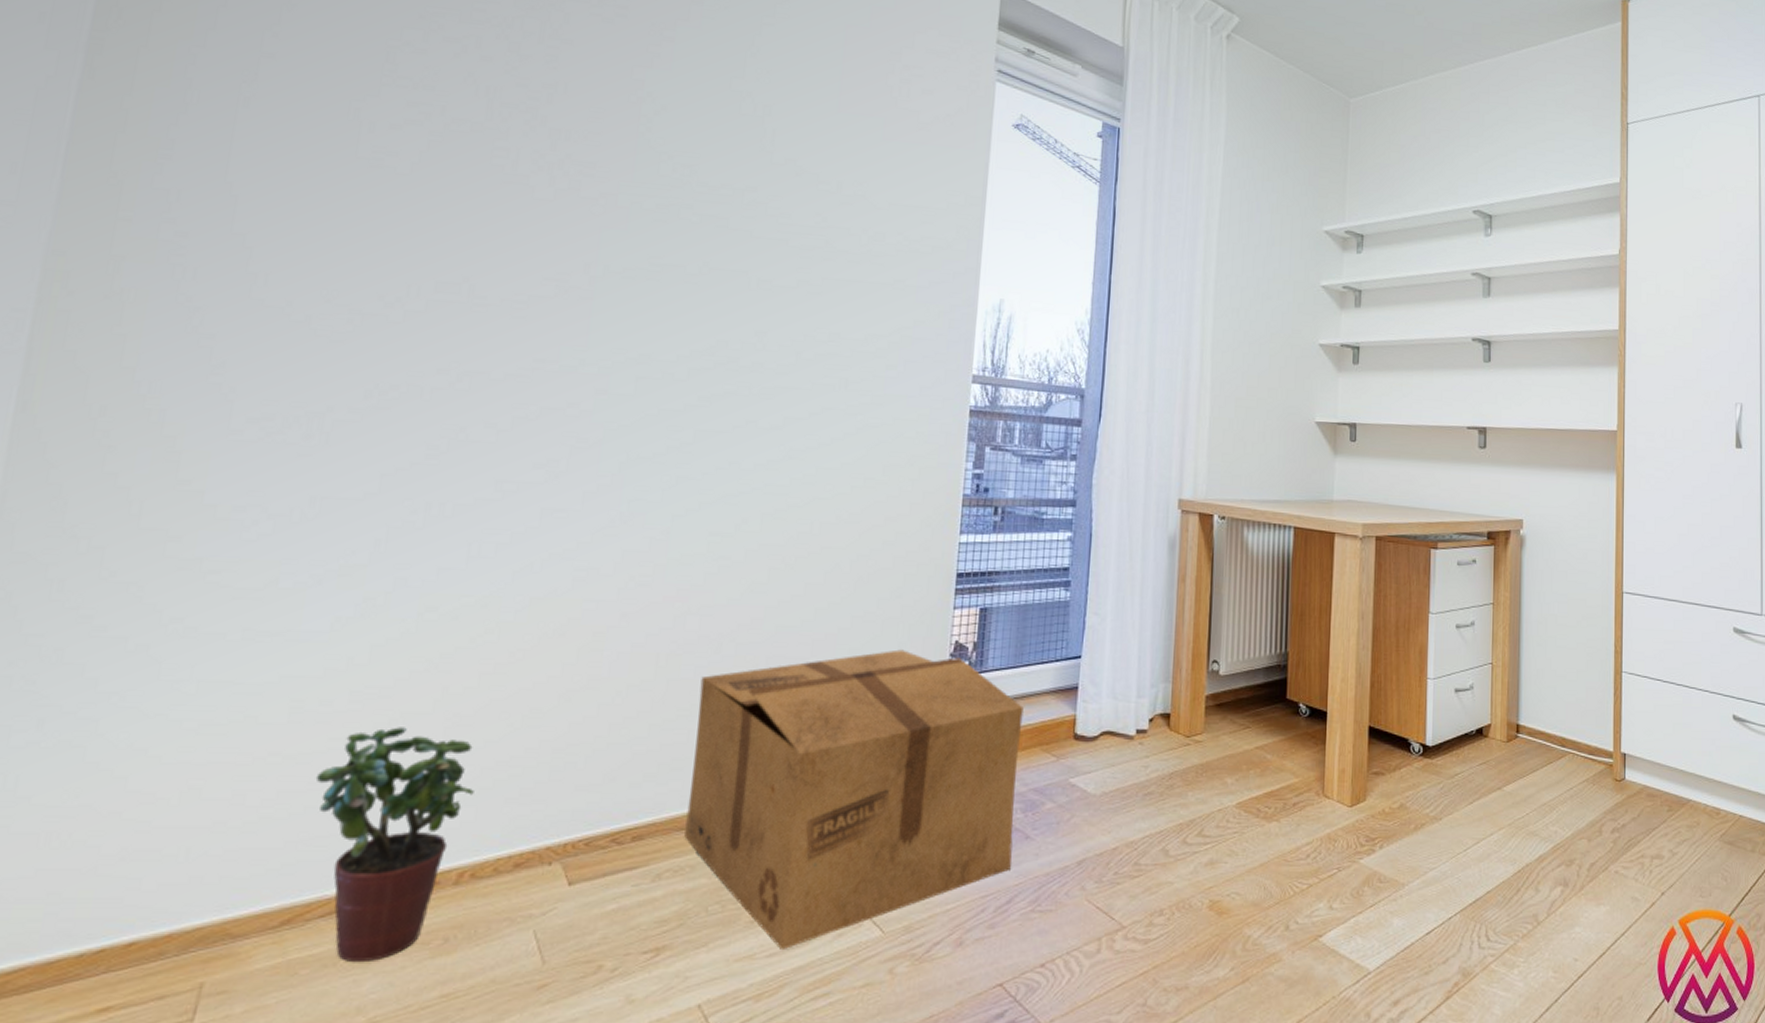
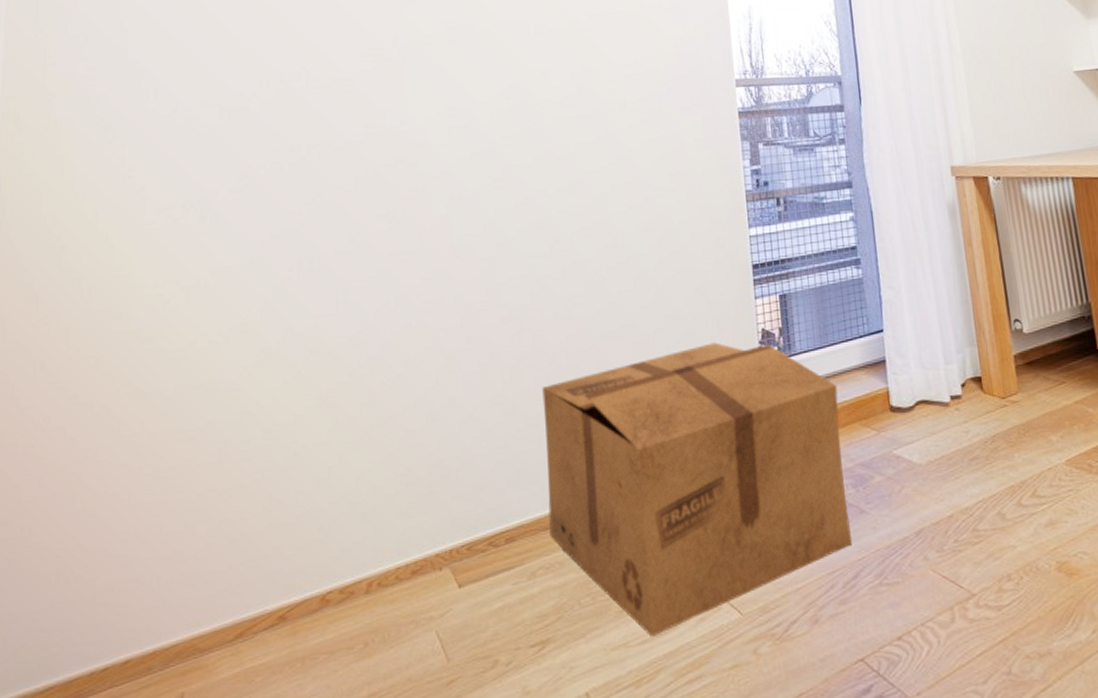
potted plant: present [315,727,474,963] -> none [245,457,370,669]

